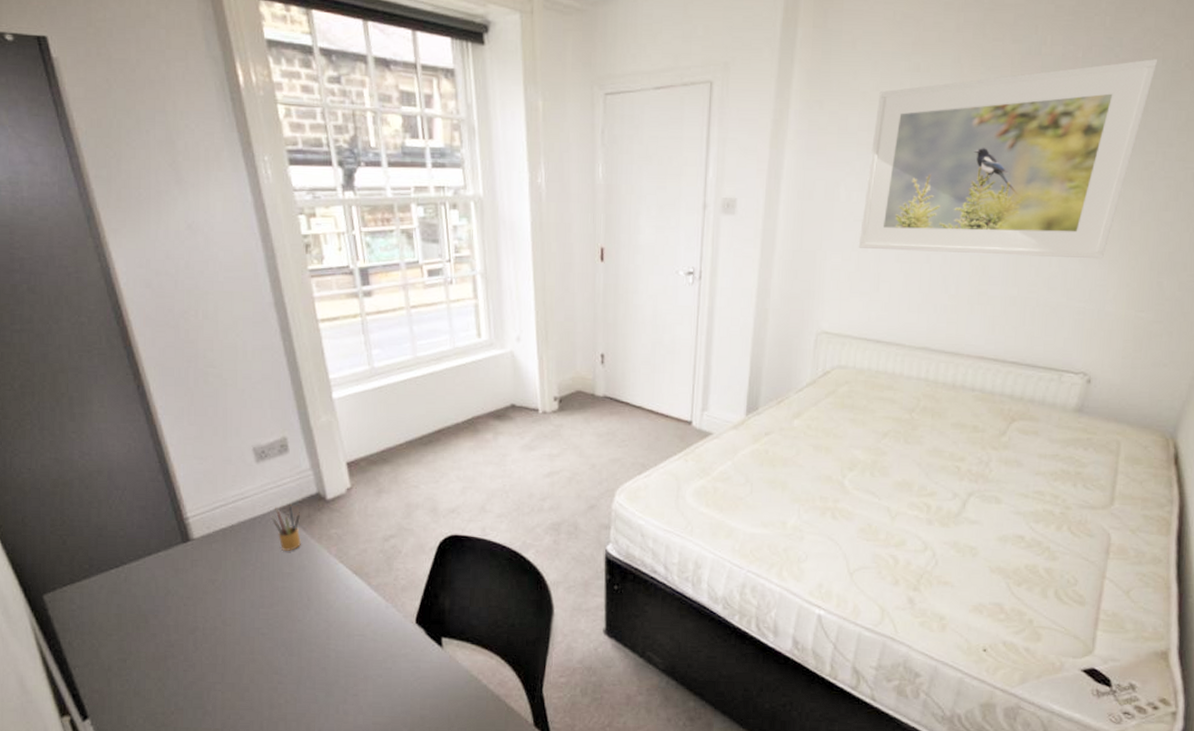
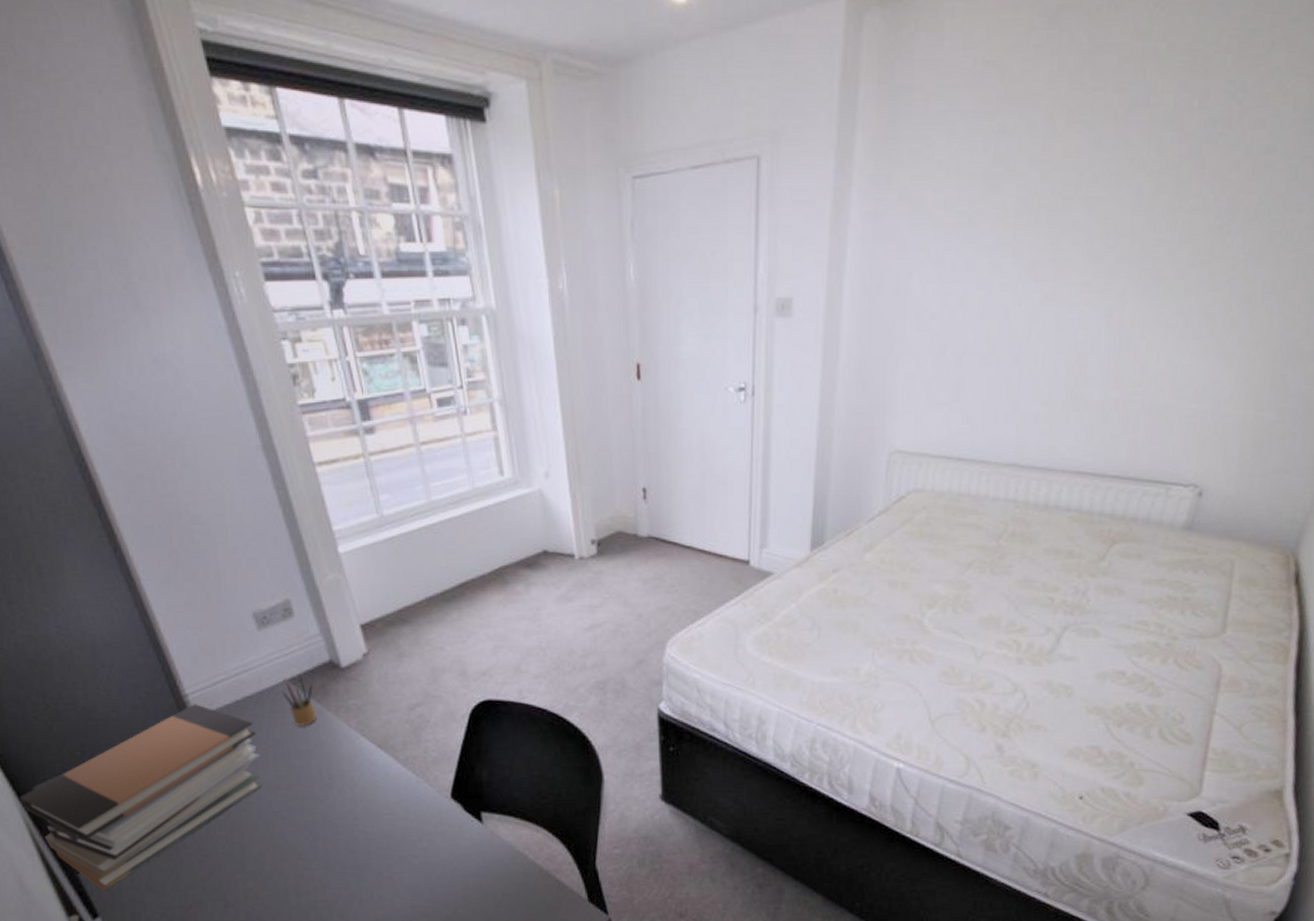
book stack: none [29,526,248,694] -> present [19,704,263,890]
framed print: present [858,59,1158,259] -> none [935,105,1288,352]

